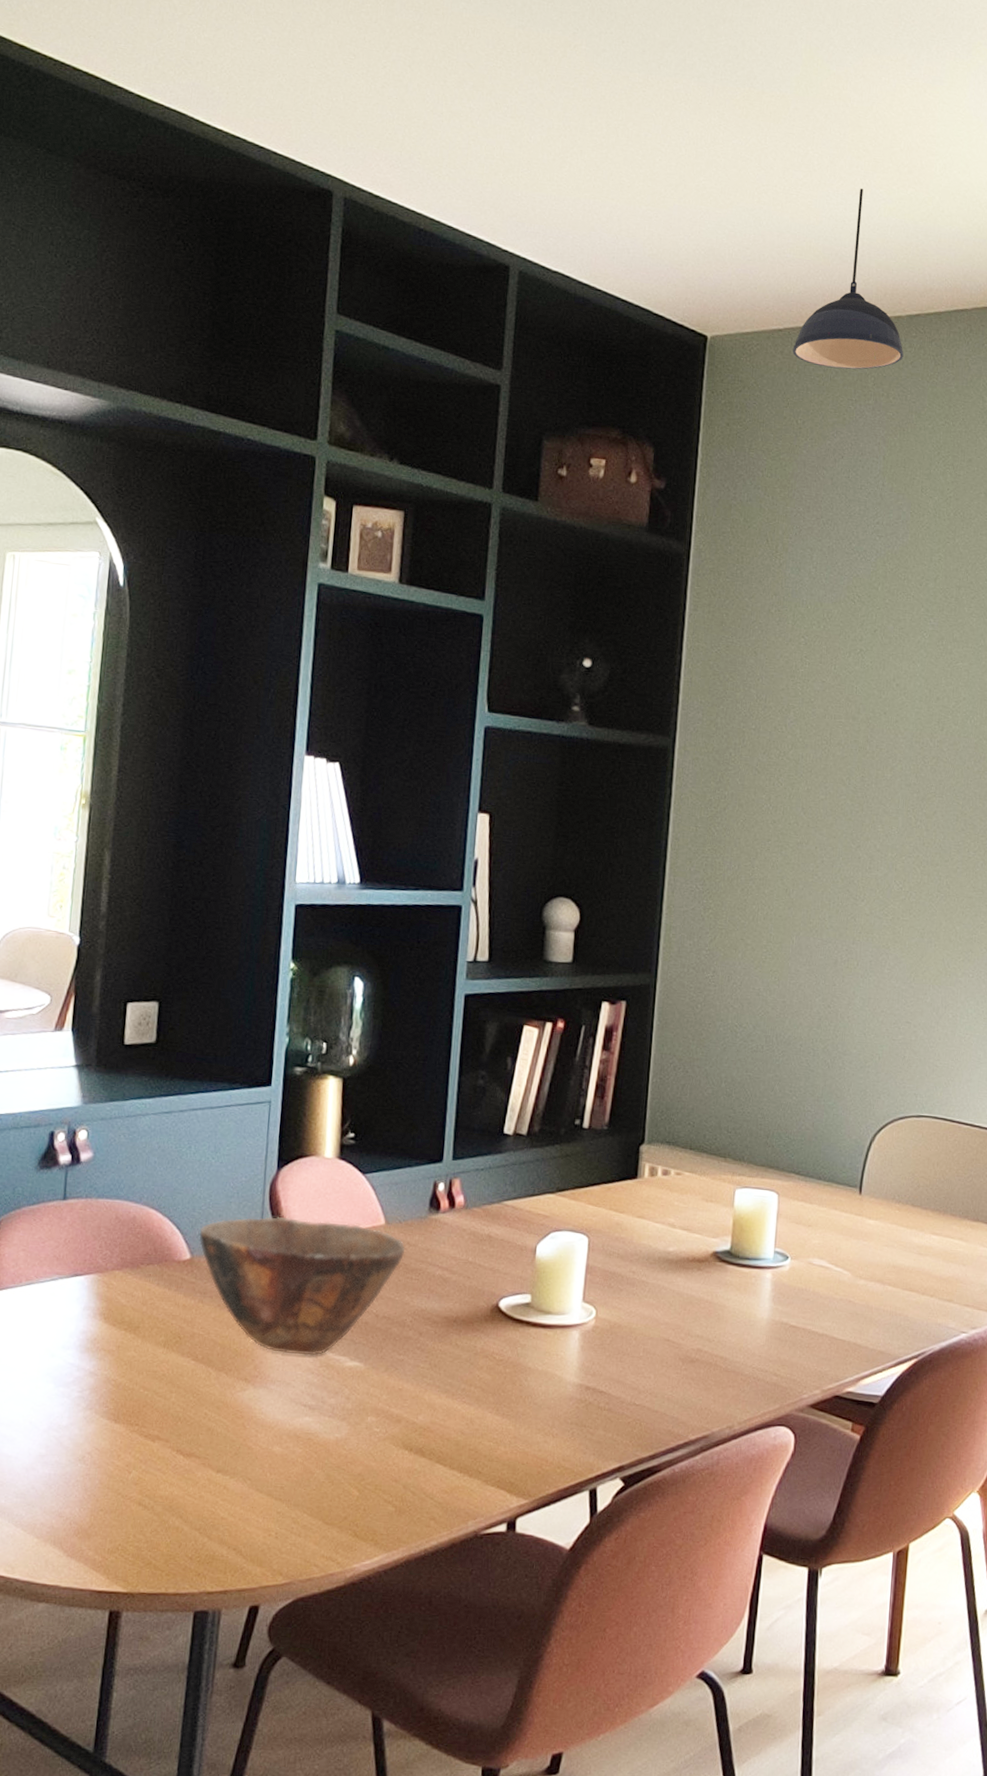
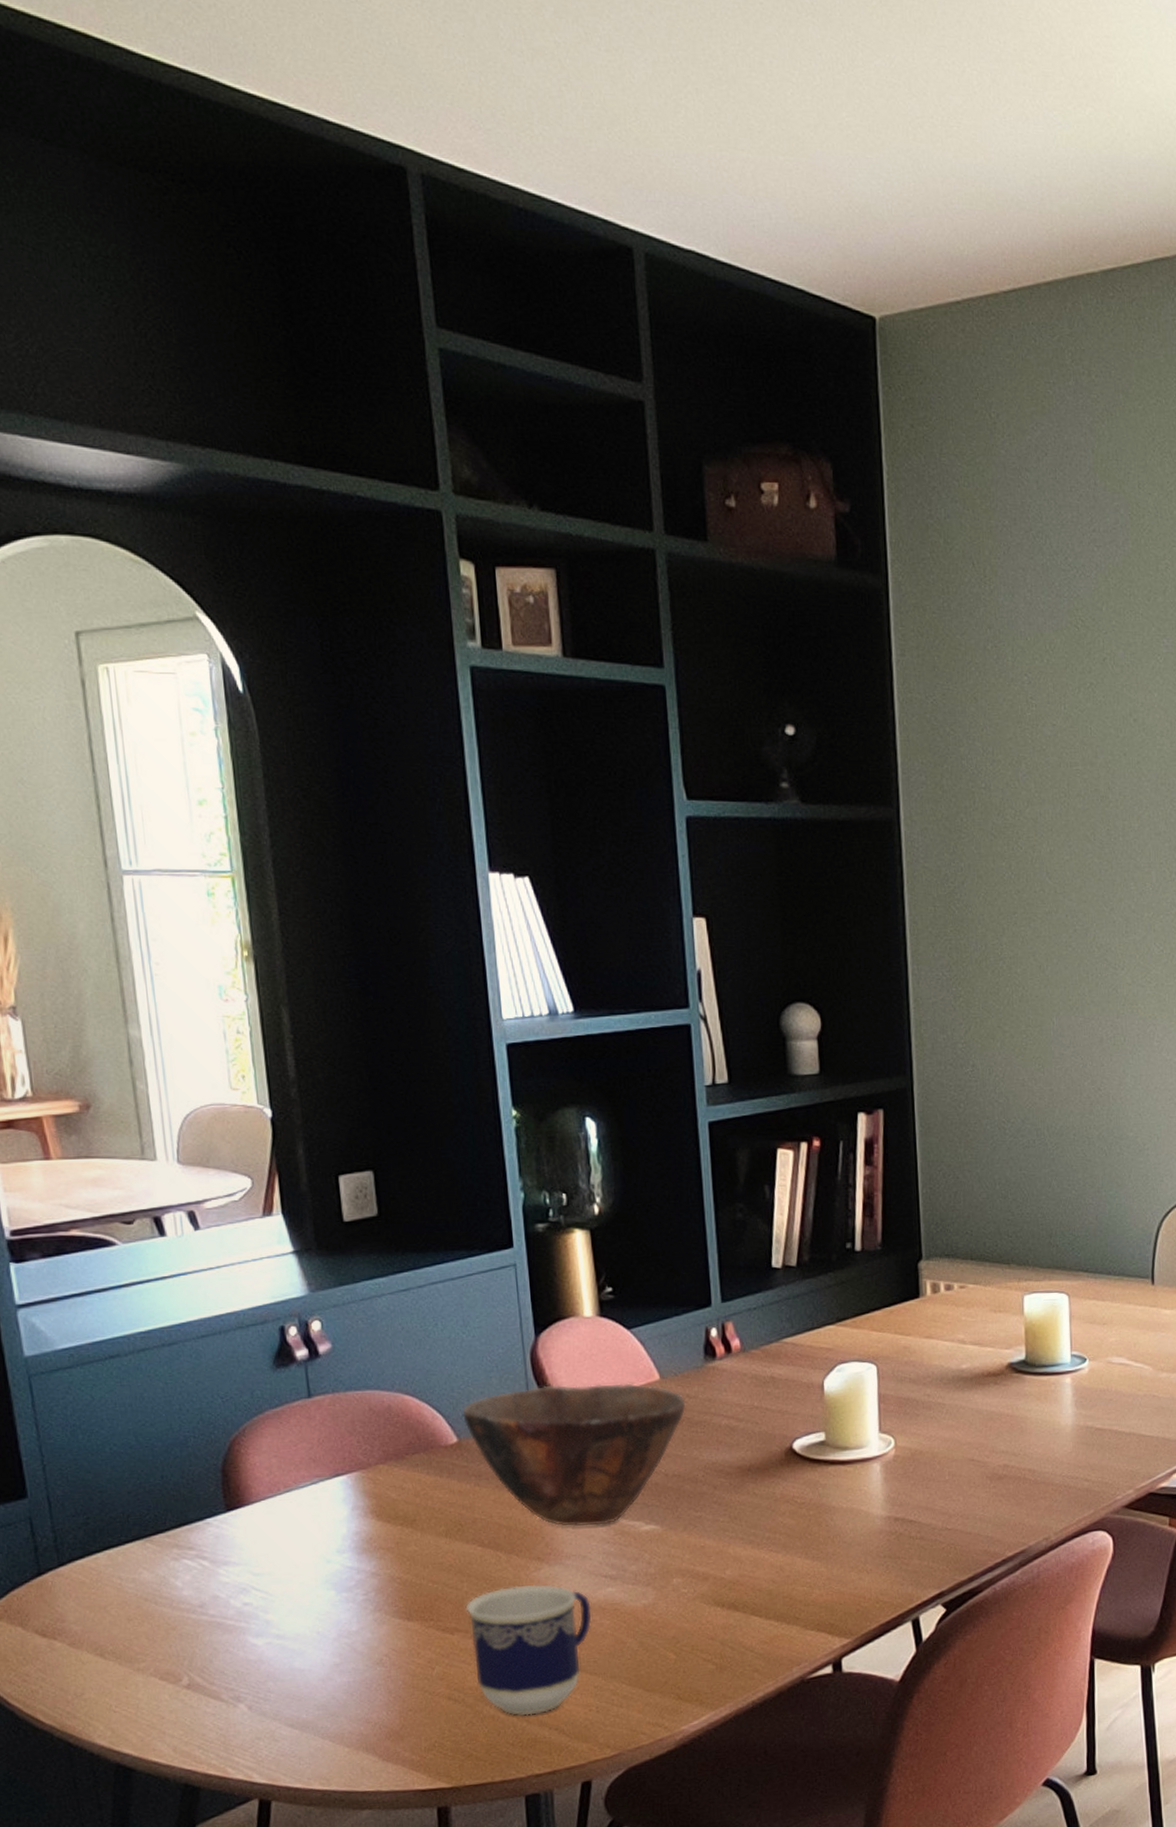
cup: none [168,1403,287,1532] -> present [465,1584,592,1716]
pendant light: present [793,189,904,370] -> none [975,112,1102,345]

